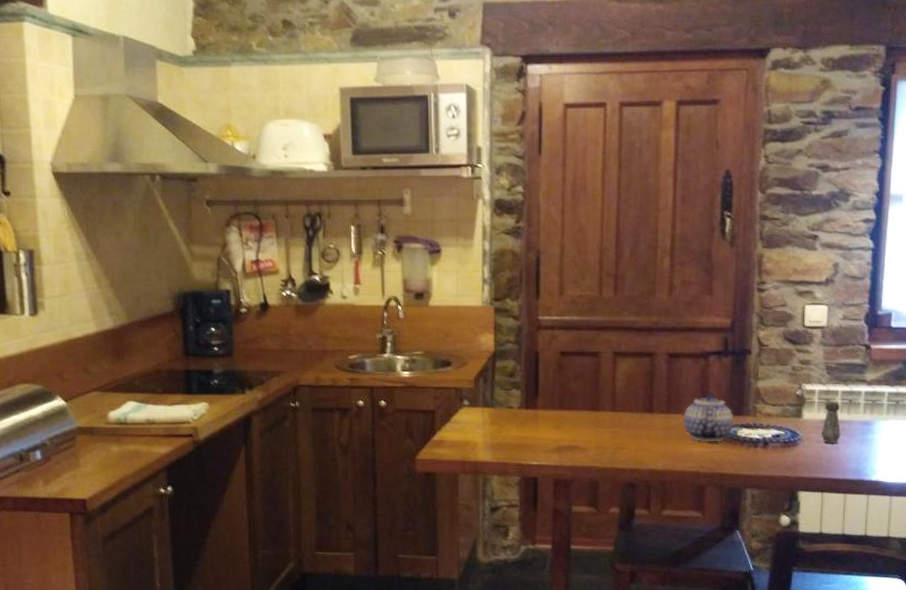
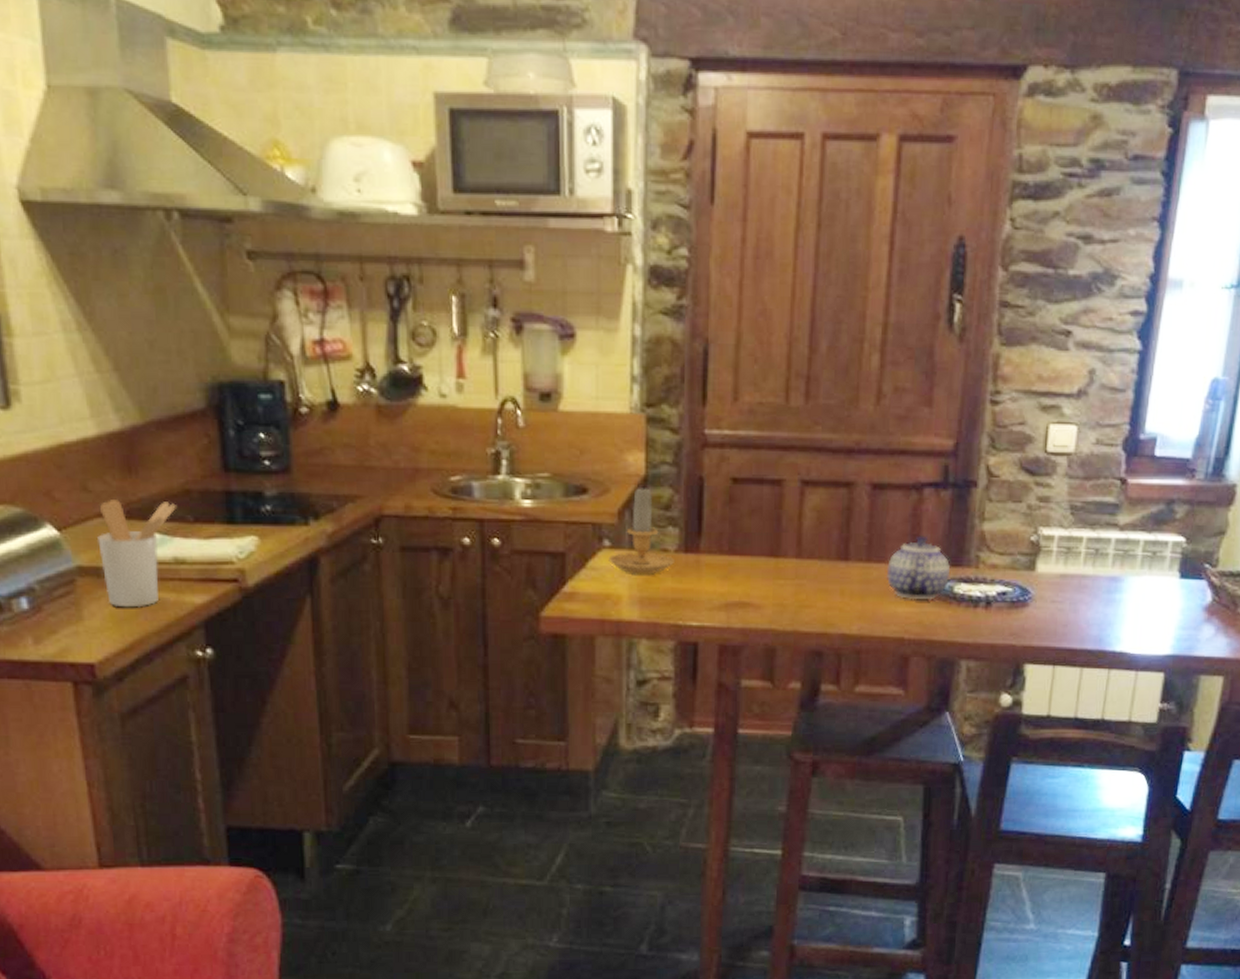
utensil holder: none [93,378,151,457] -> present [98,500,178,608]
candle: none [468,360,519,426] -> present [609,486,676,575]
salt shaker: present [821,402,841,444] -> none [1057,551,1084,605]

